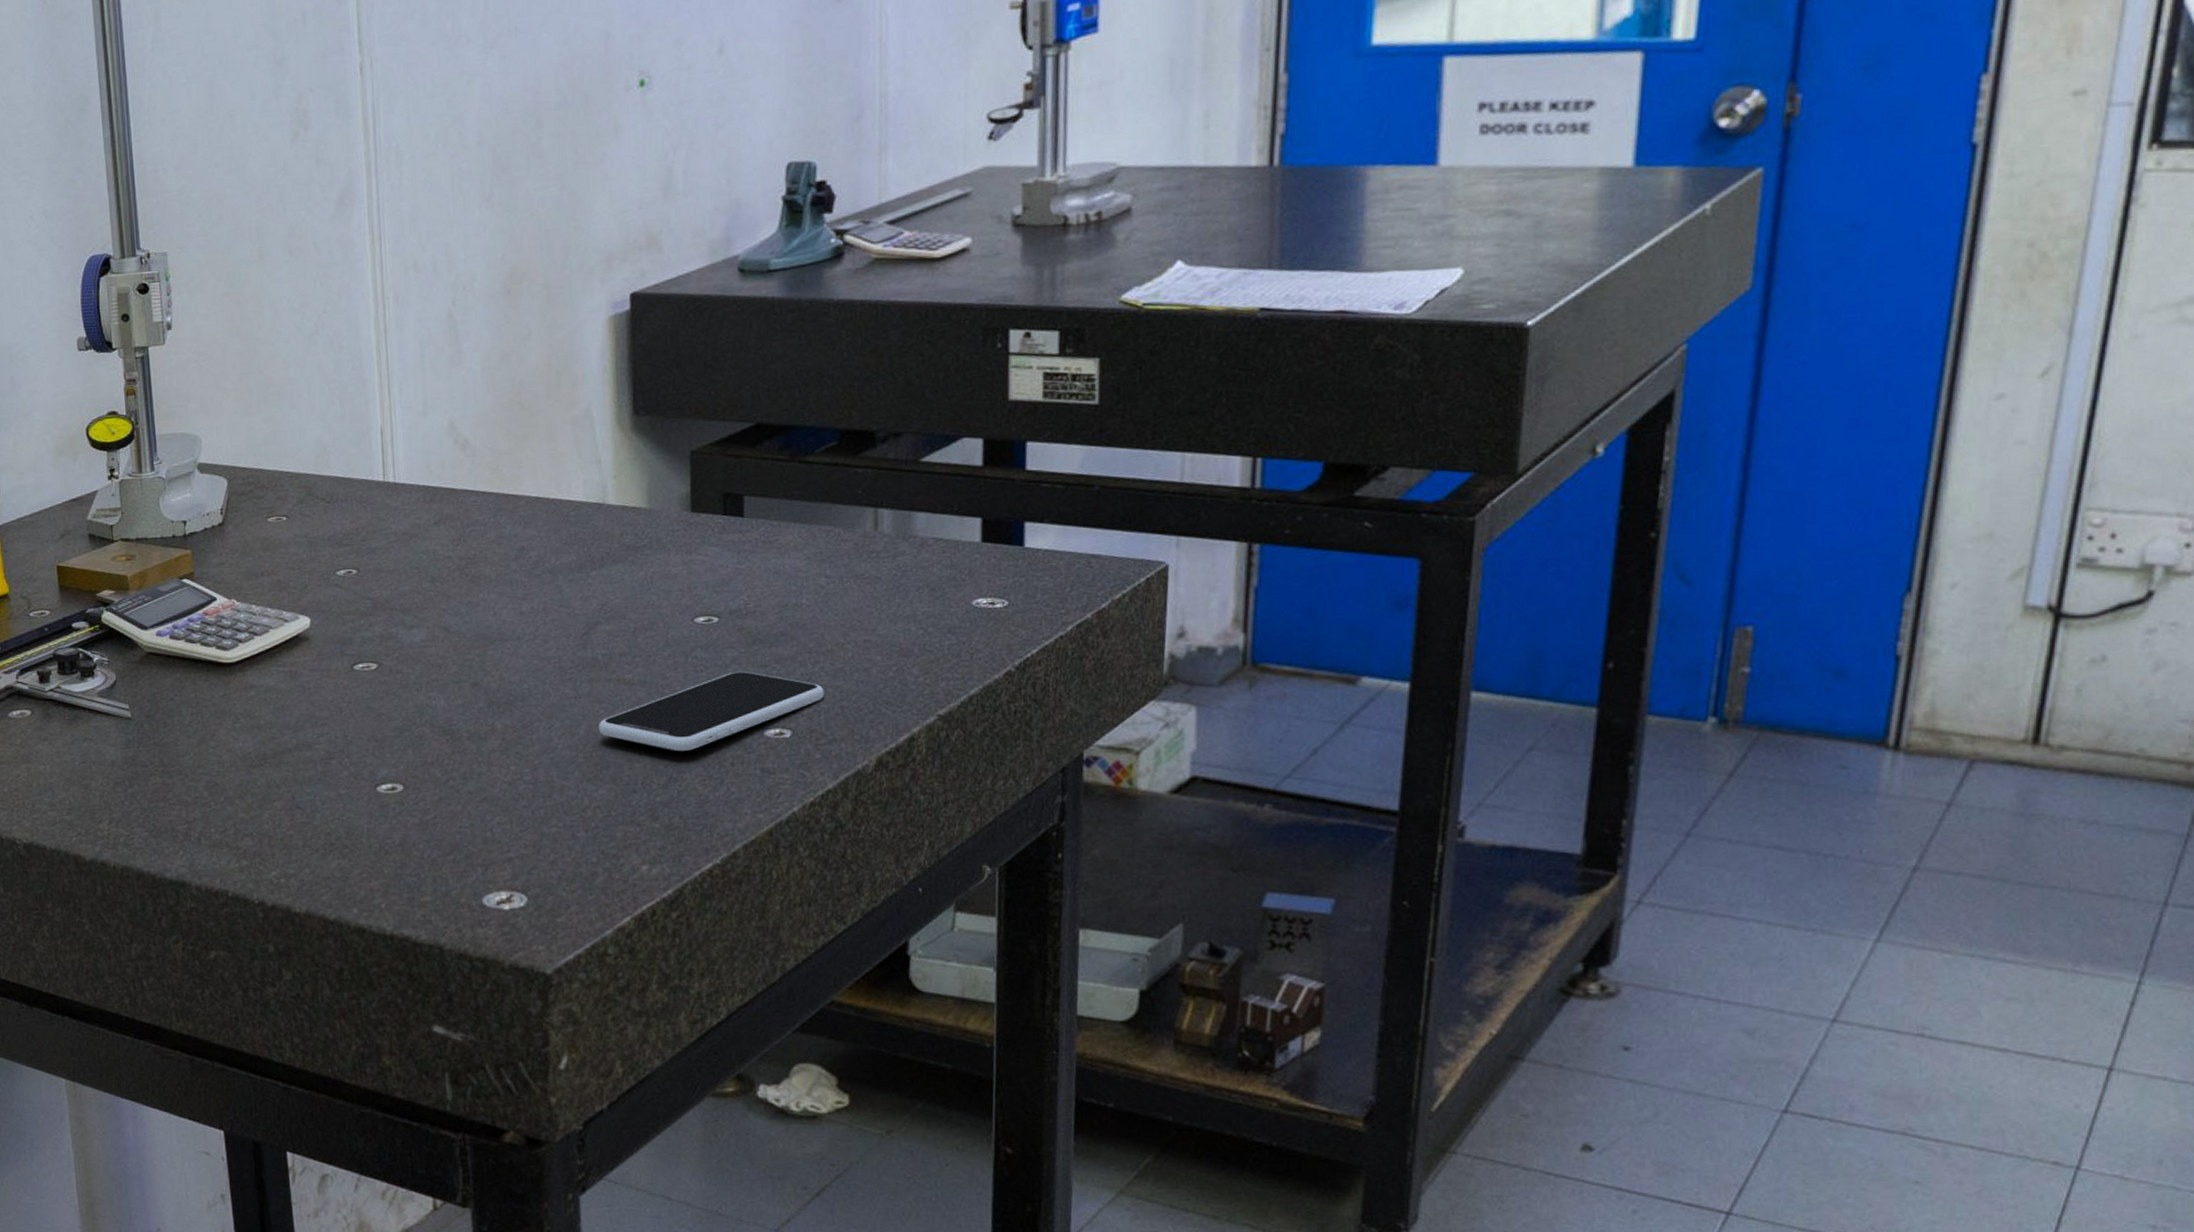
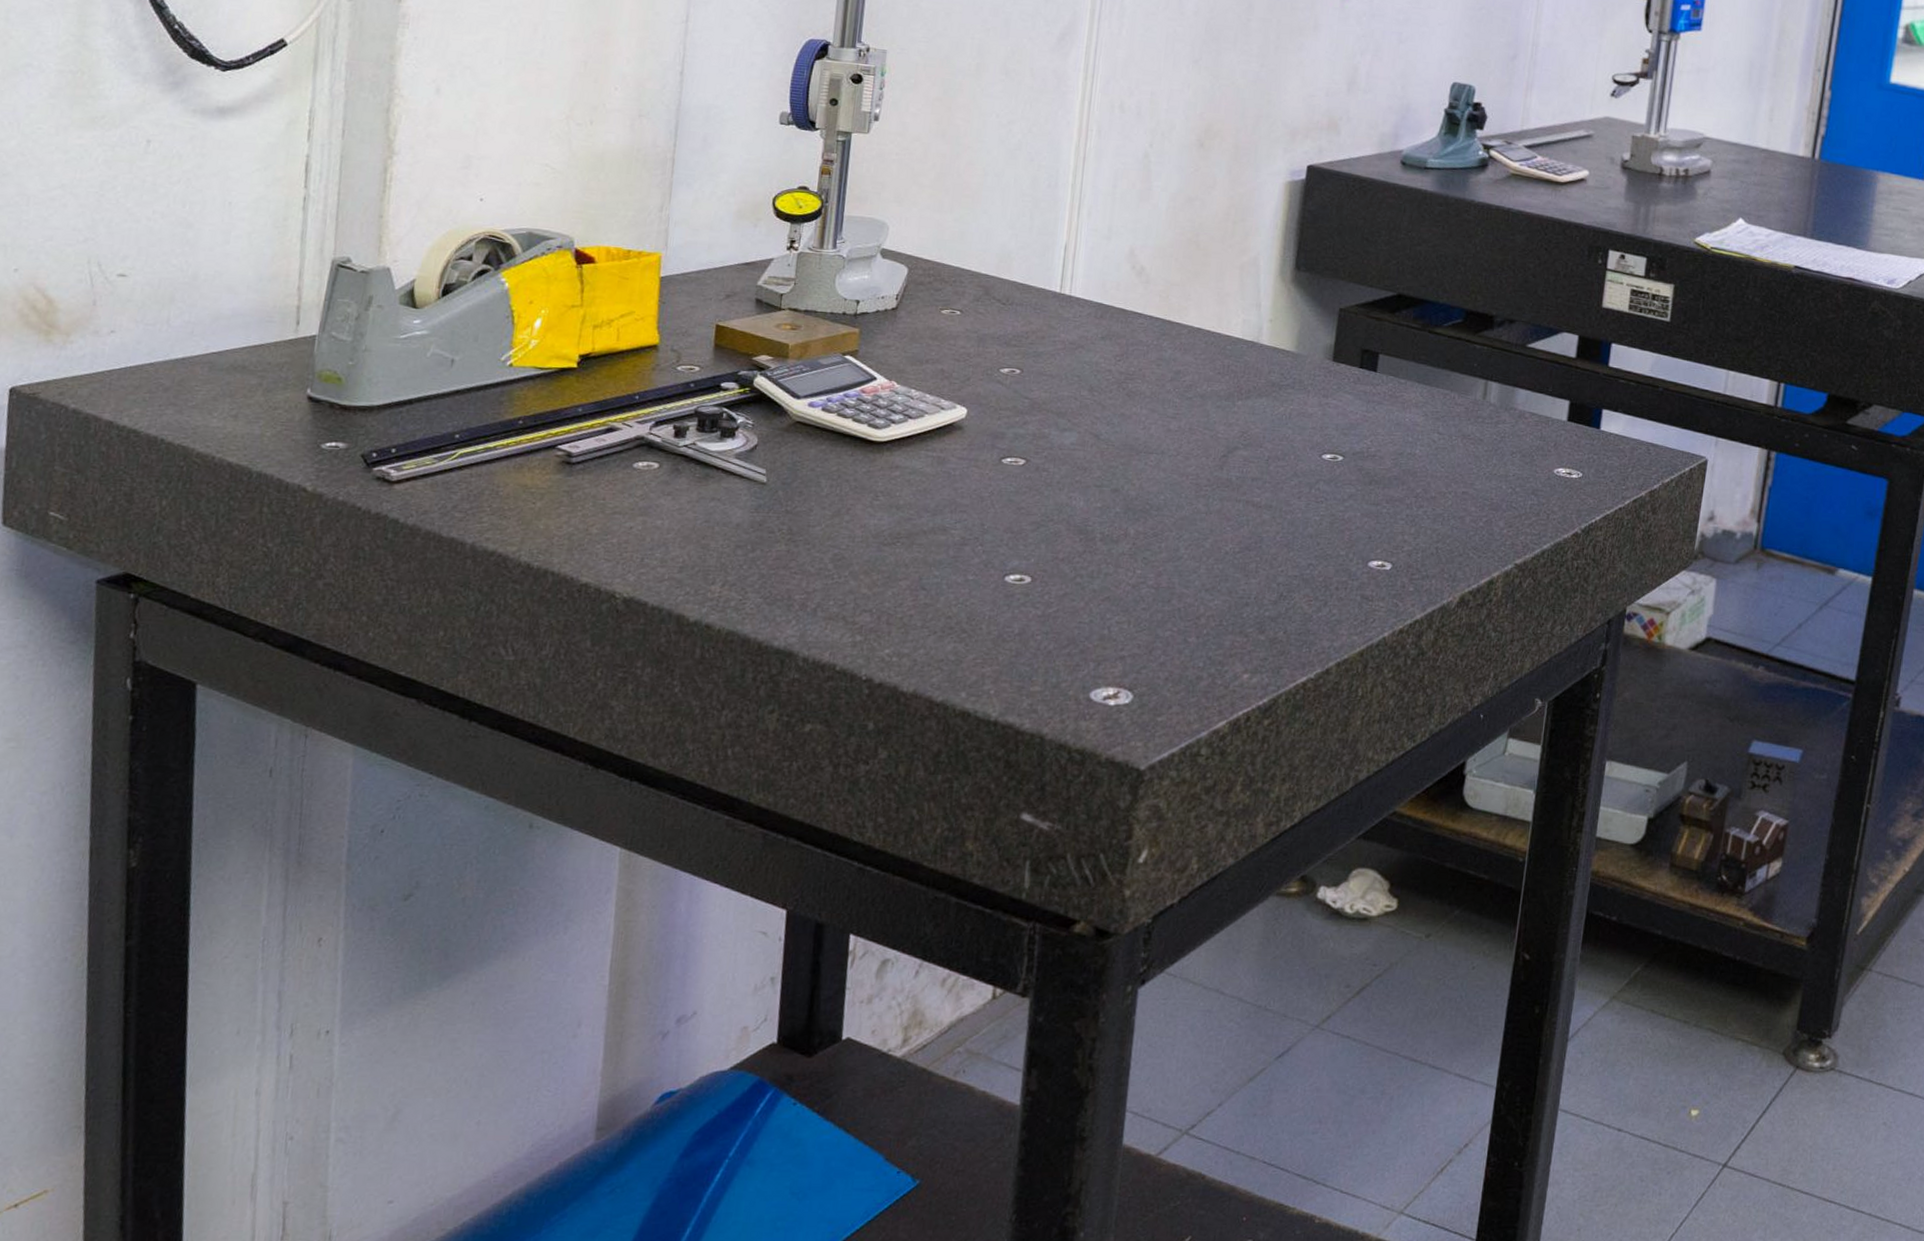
smartphone: present [599,671,825,751] -> none [1223,506,1424,573]

